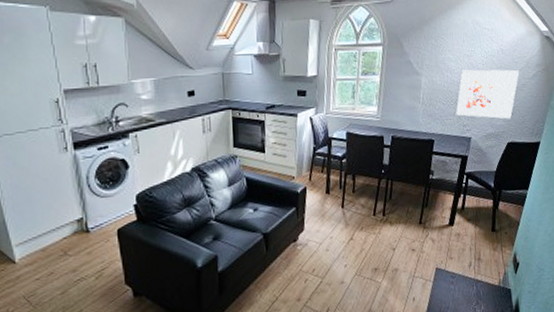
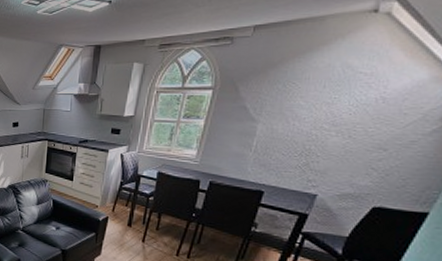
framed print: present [456,69,520,119] -> none [299,119,409,181]

